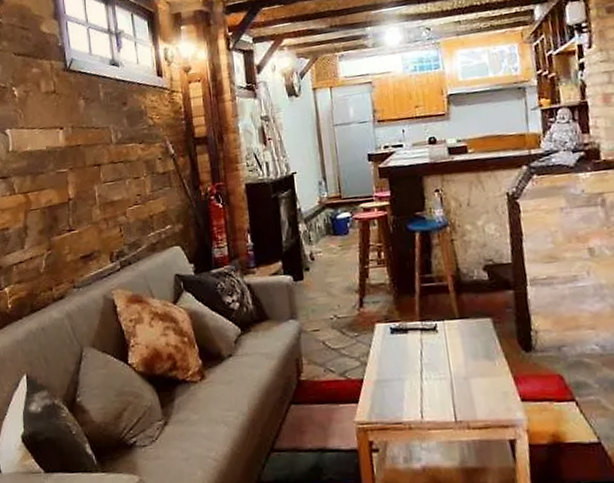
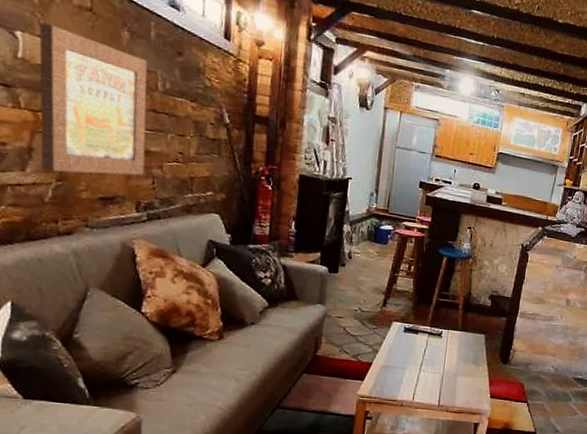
wall art: none [21,115,112,244] -> present [39,22,148,176]

